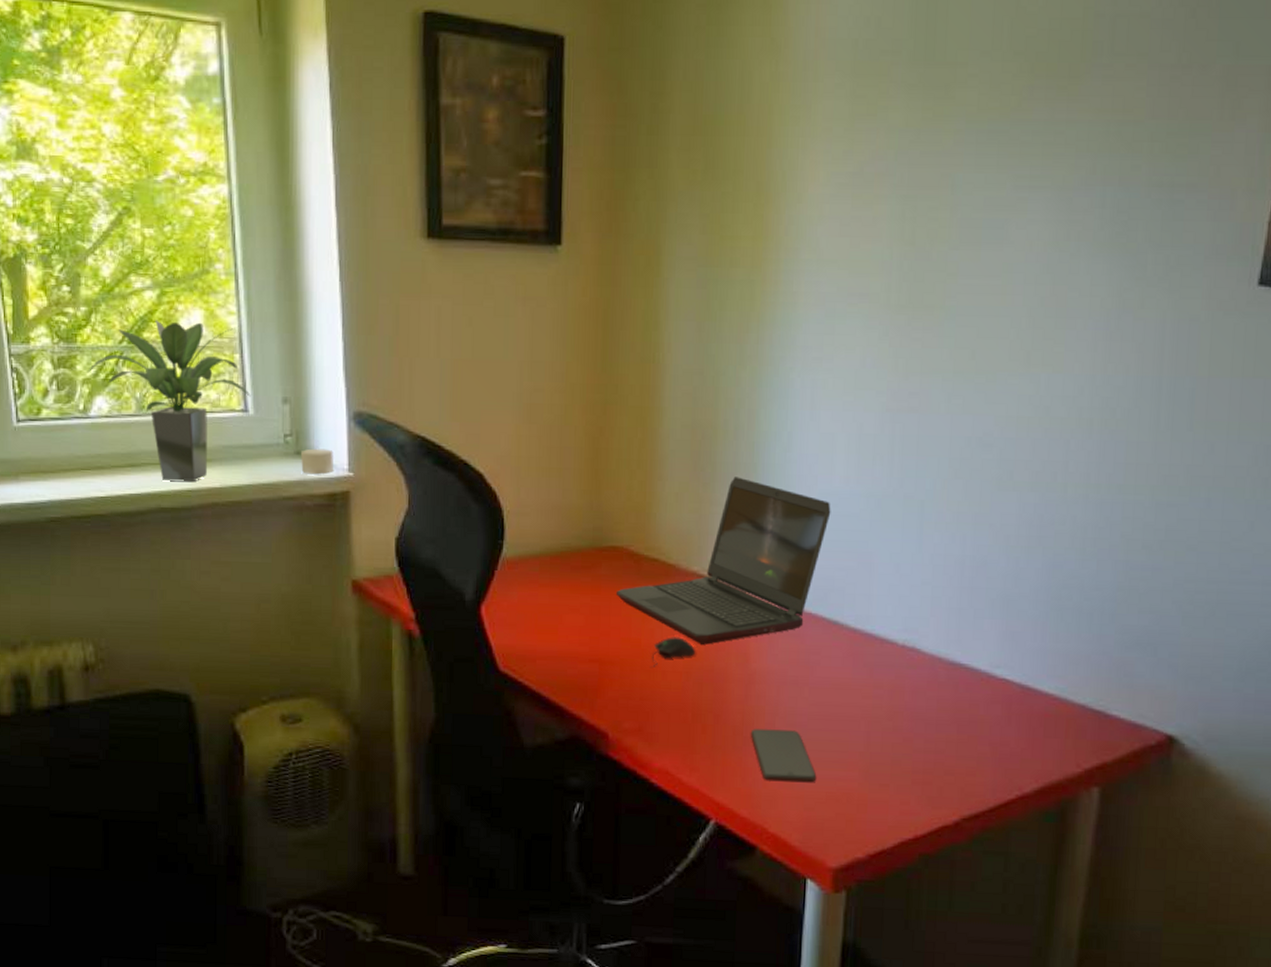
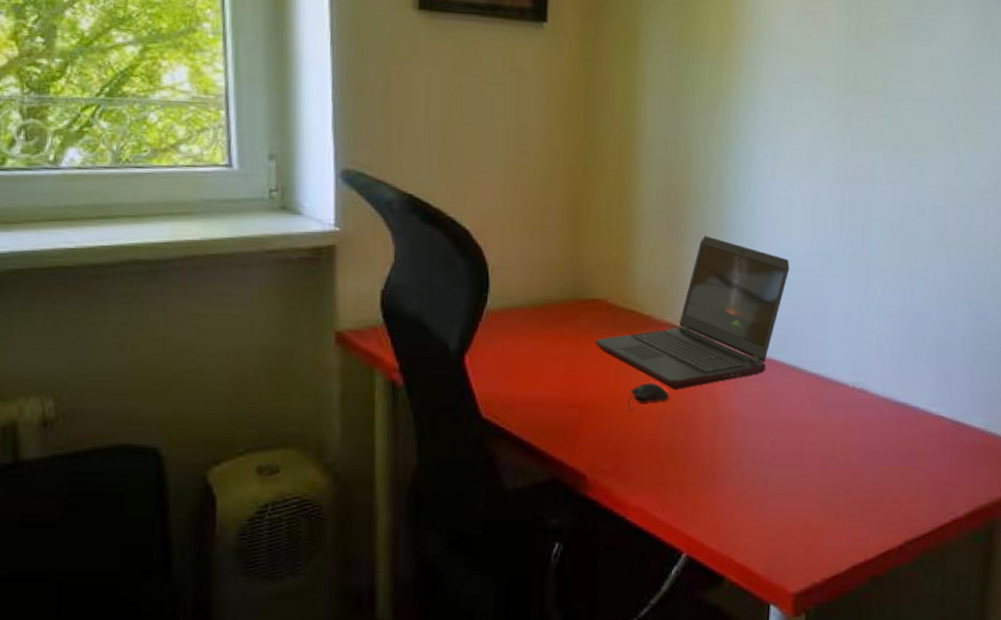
potted plant: present [86,320,251,482] -> none [59,74,236,235]
candle: present [301,446,334,475] -> none [286,201,320,229]
smartphone: present [750,729,817,783] -> none [718,466,779,515]

